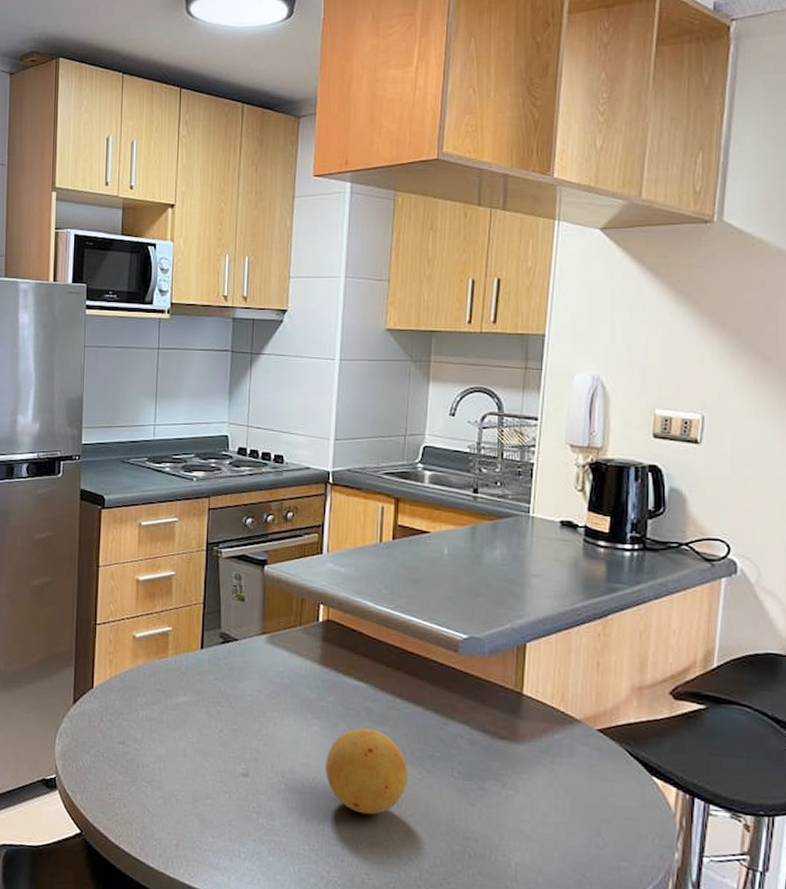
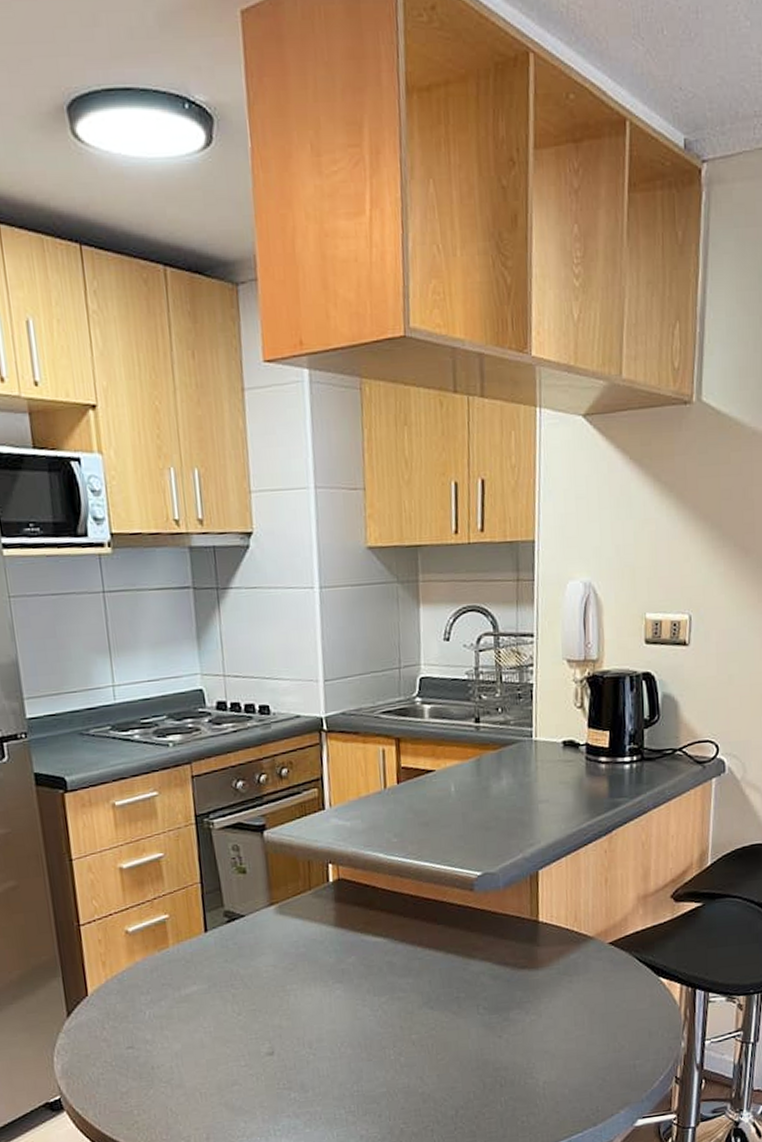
fruit: present [326,728,408,815] -> none [352,982,436,1068]

